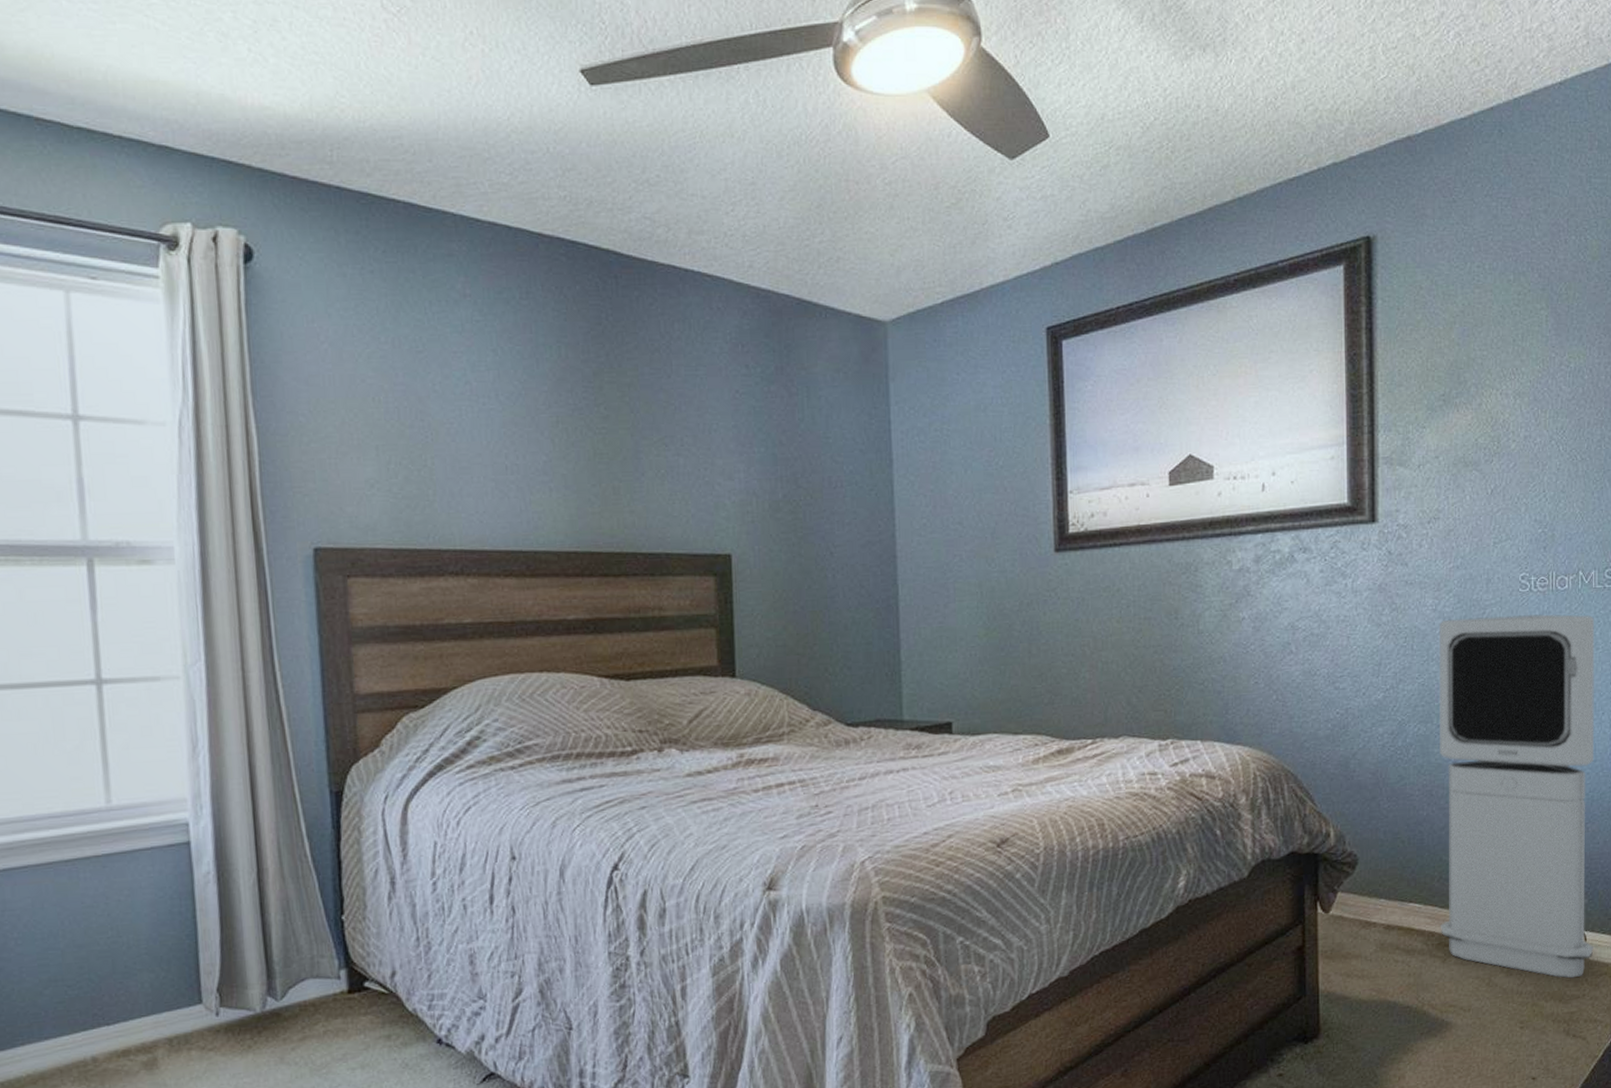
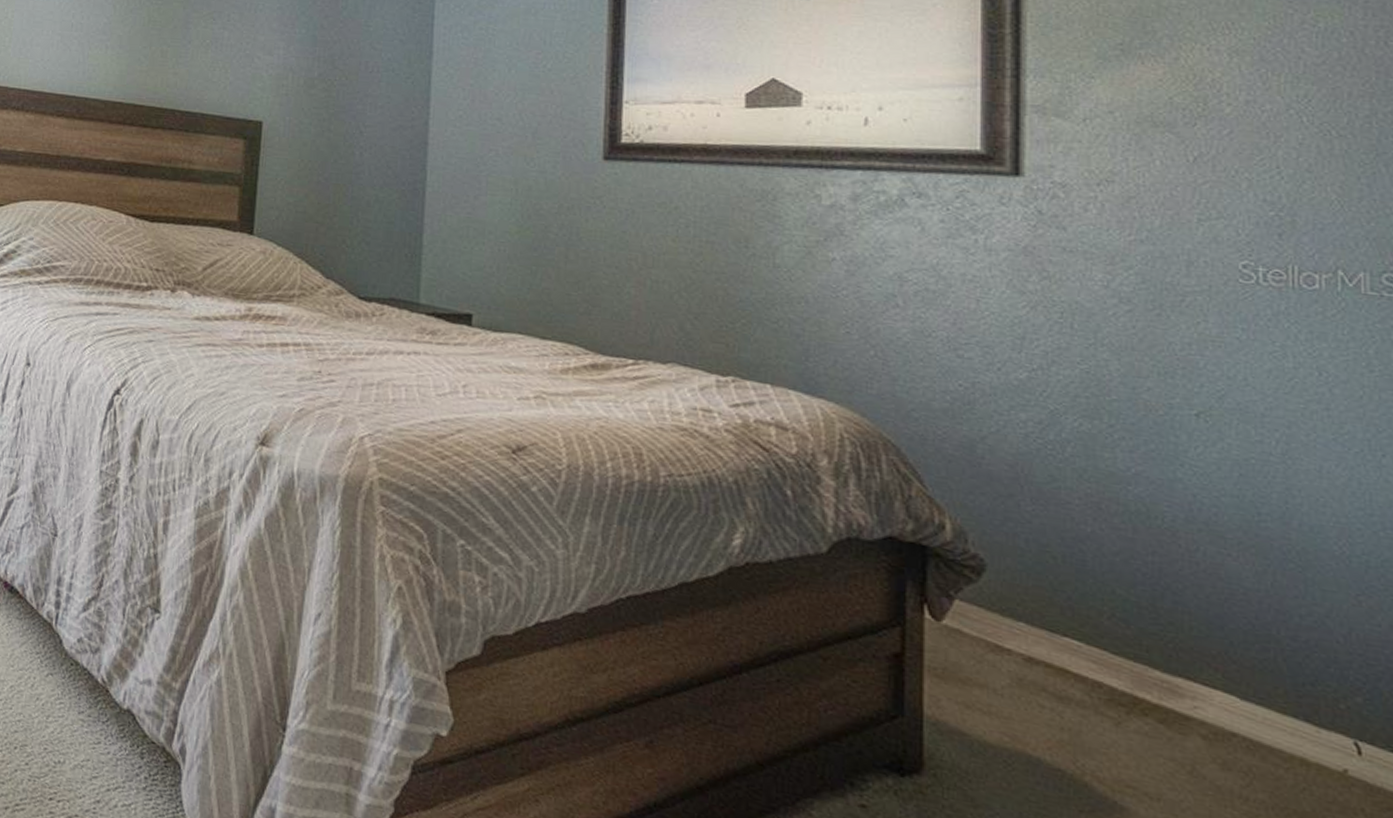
air purifier: present [1438,614,1595,979] -> none [1111,300,1375,803]

